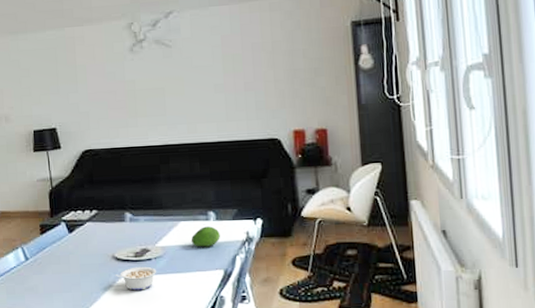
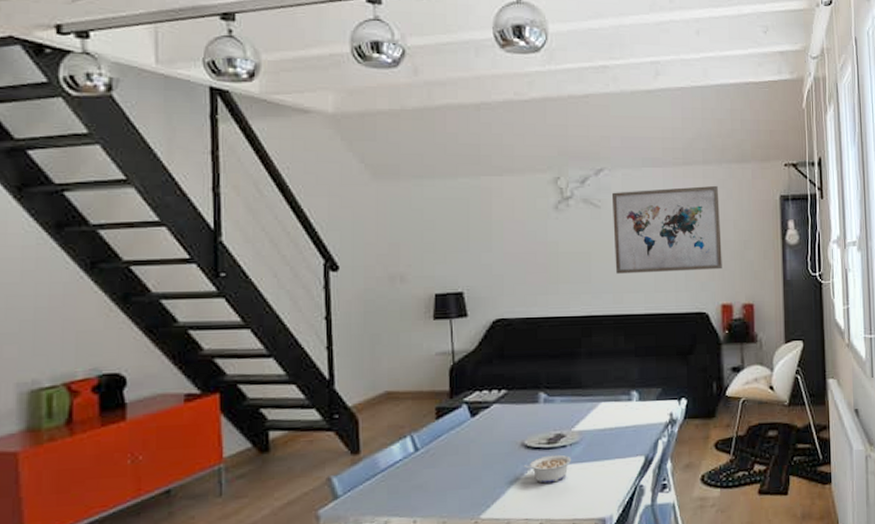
wall art: none [181,17,293,106] -> present [611,185,722,274]
fruit: present [191,226,220,247] -> none [611,407,643,431]

